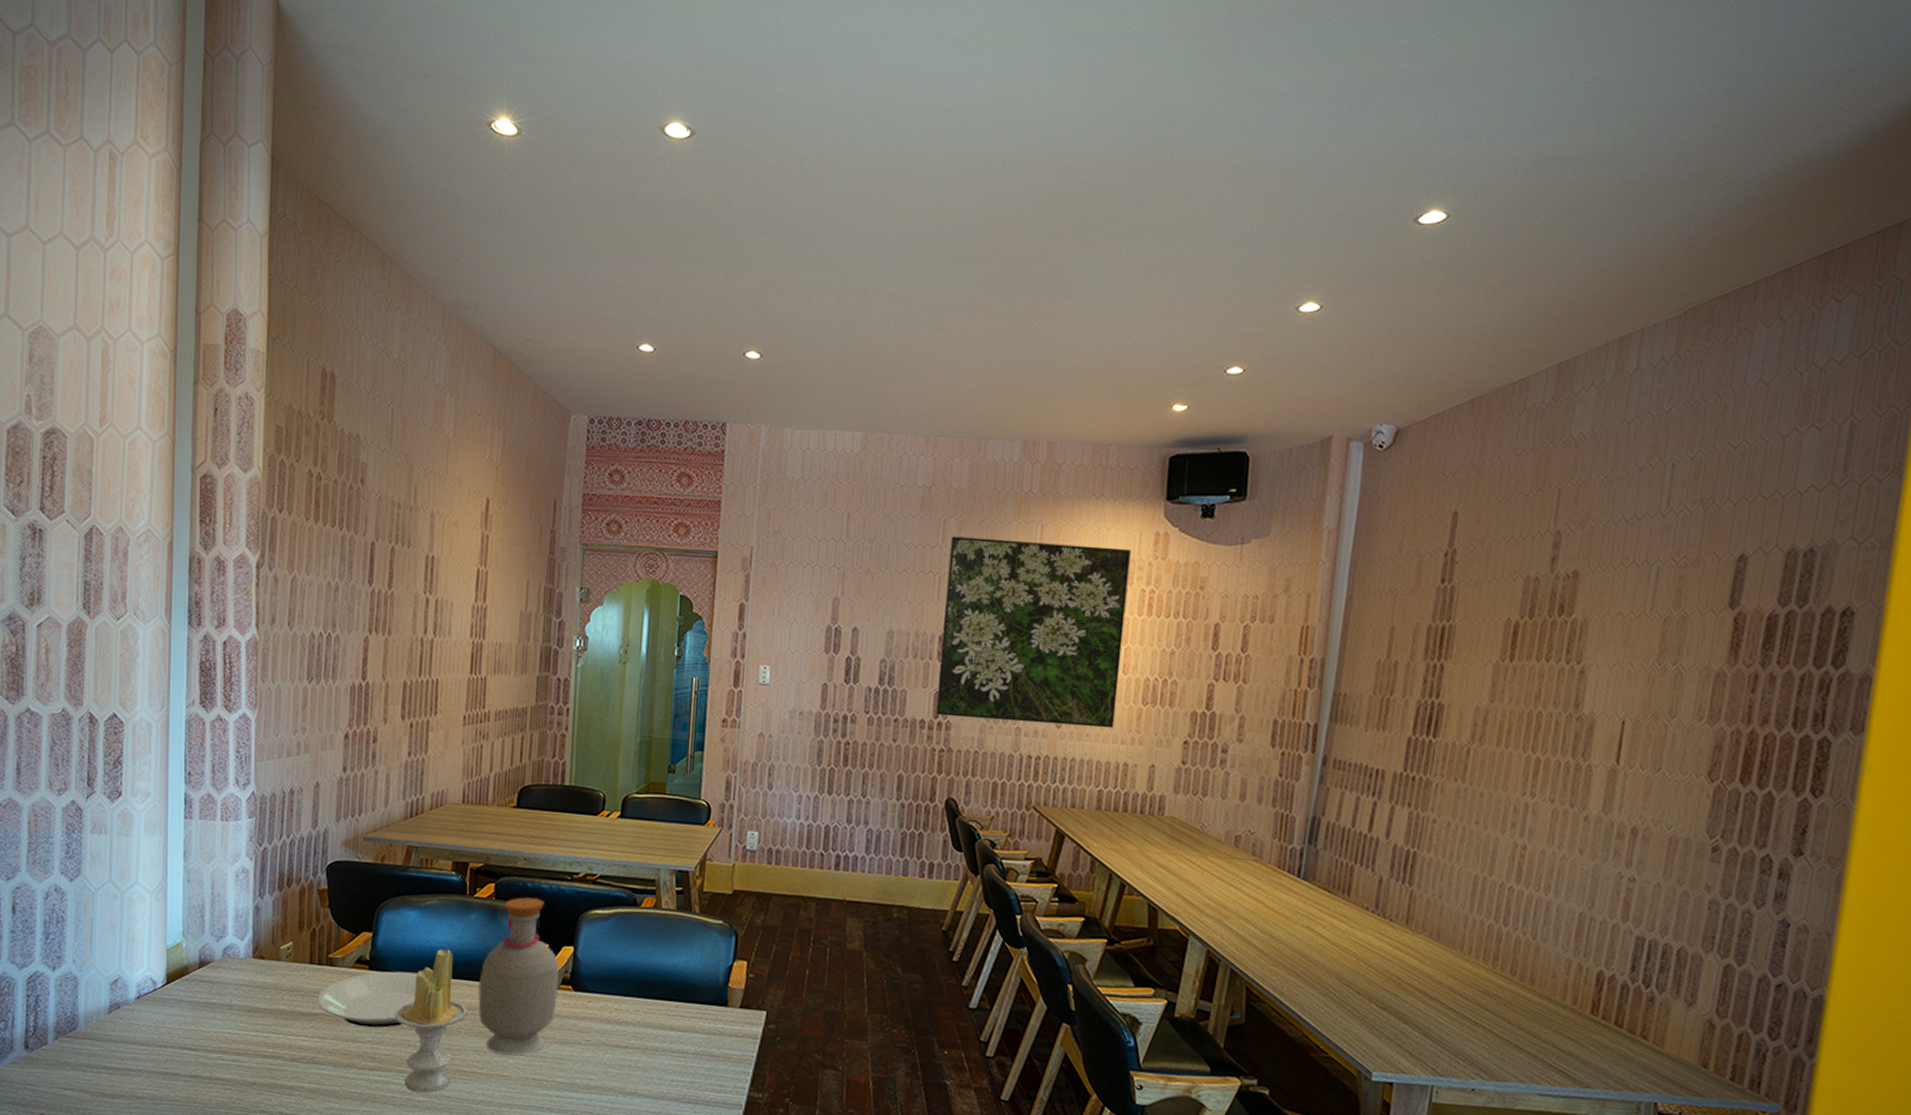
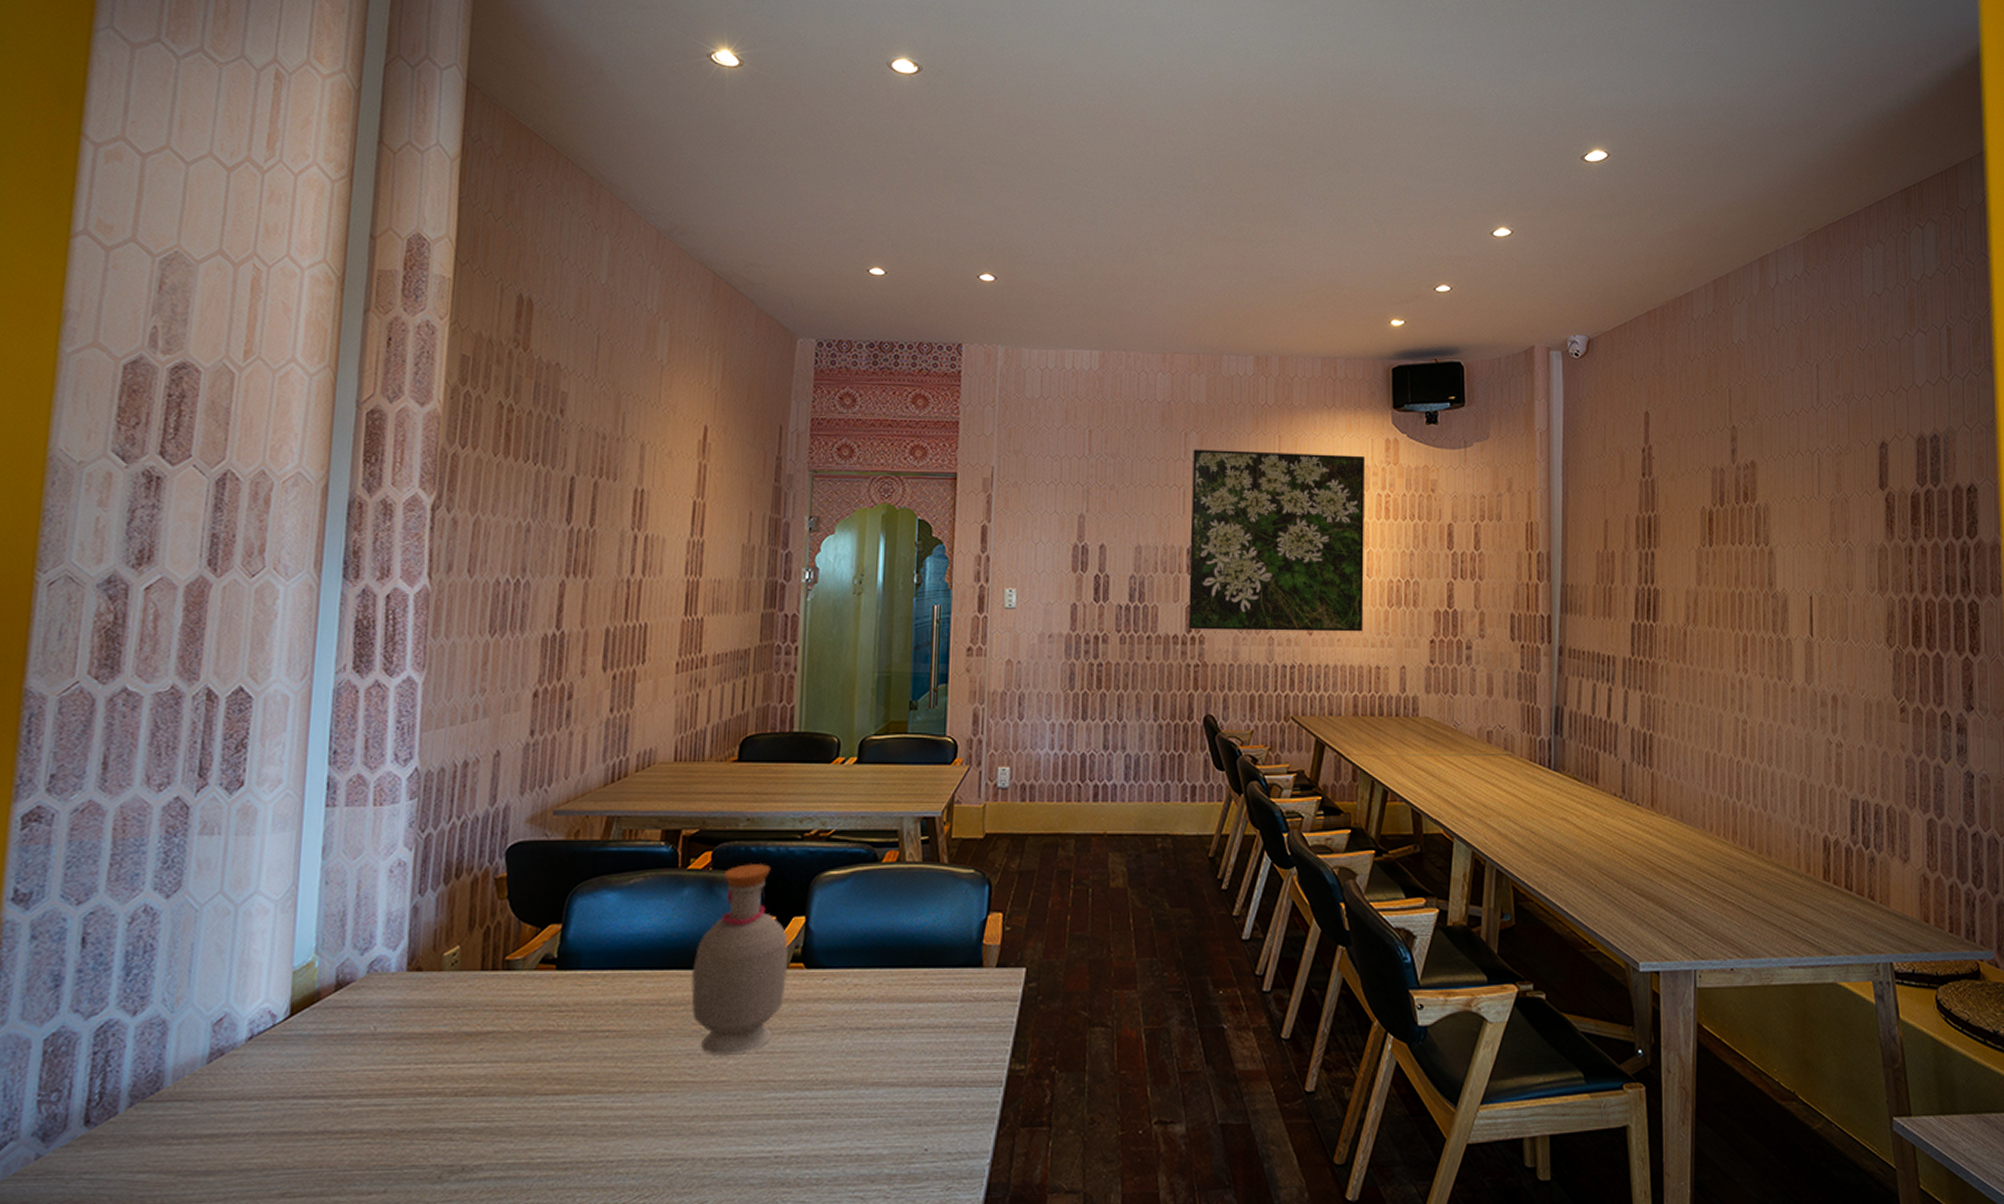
plate: present [318,971,417,1028] -> none [490,968,617,1042]
candle: present [394,949,468,1093] -> none [587,934,679,1116]

